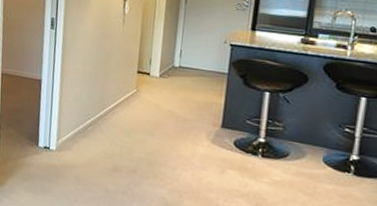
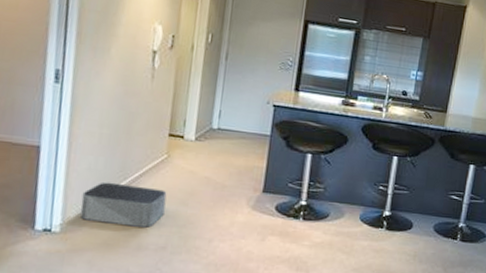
storage bin: none [70,111,137,152] -> present [80,182,167,228]

